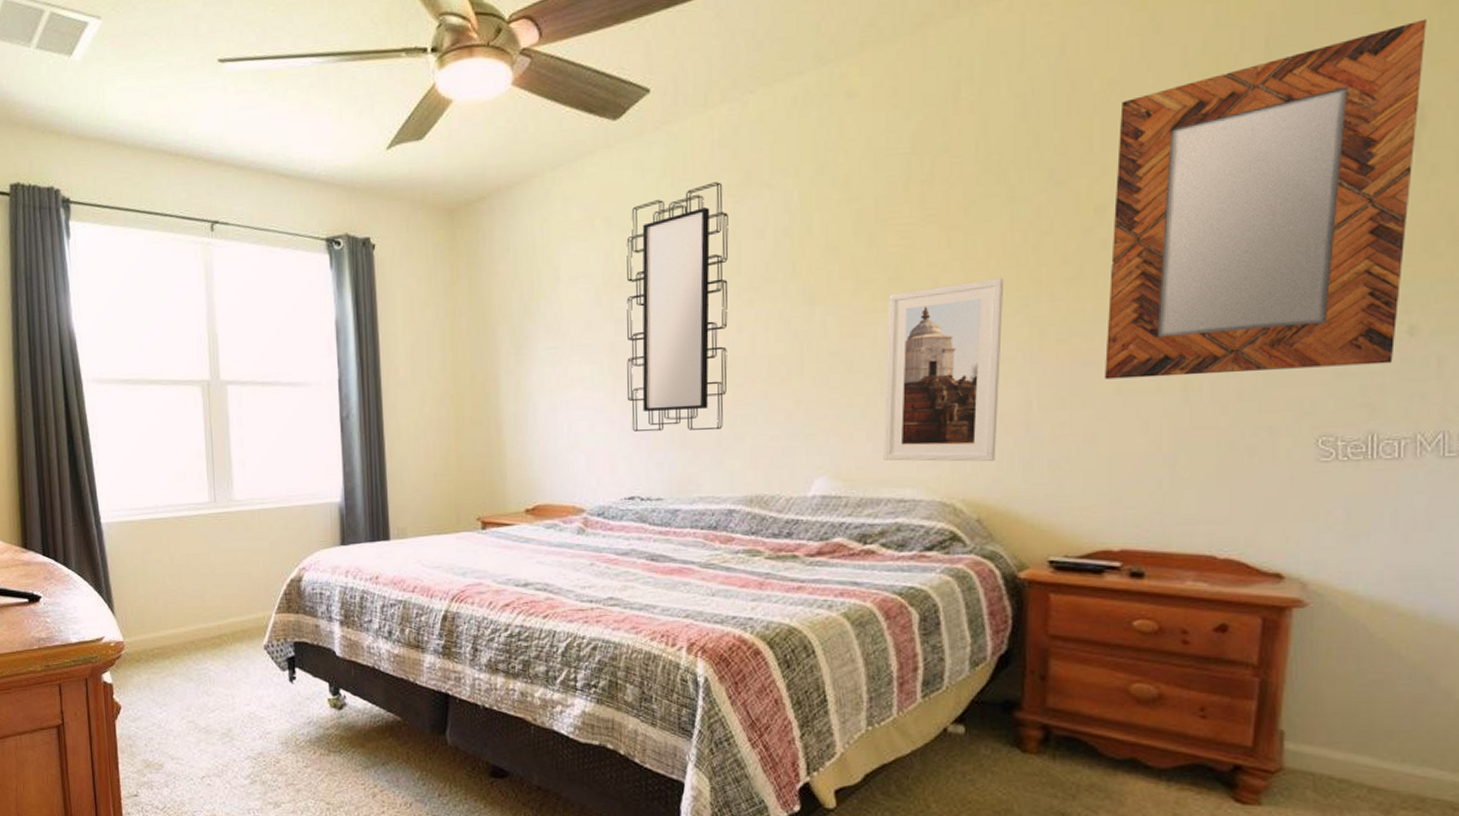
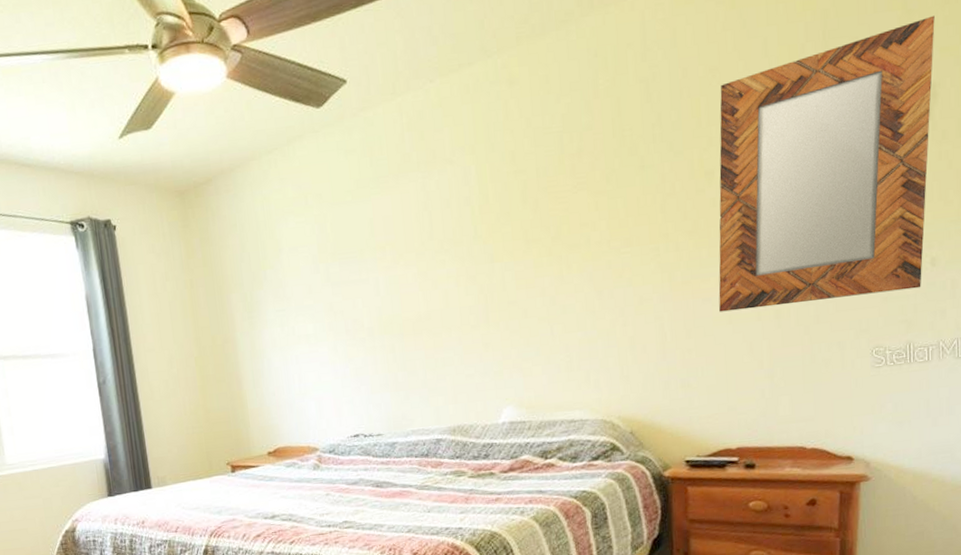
mirror: present [626,182,729,432] -> none [336,160,428,379]
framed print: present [883,277,1004,462] -> none [552,233,642,389]

